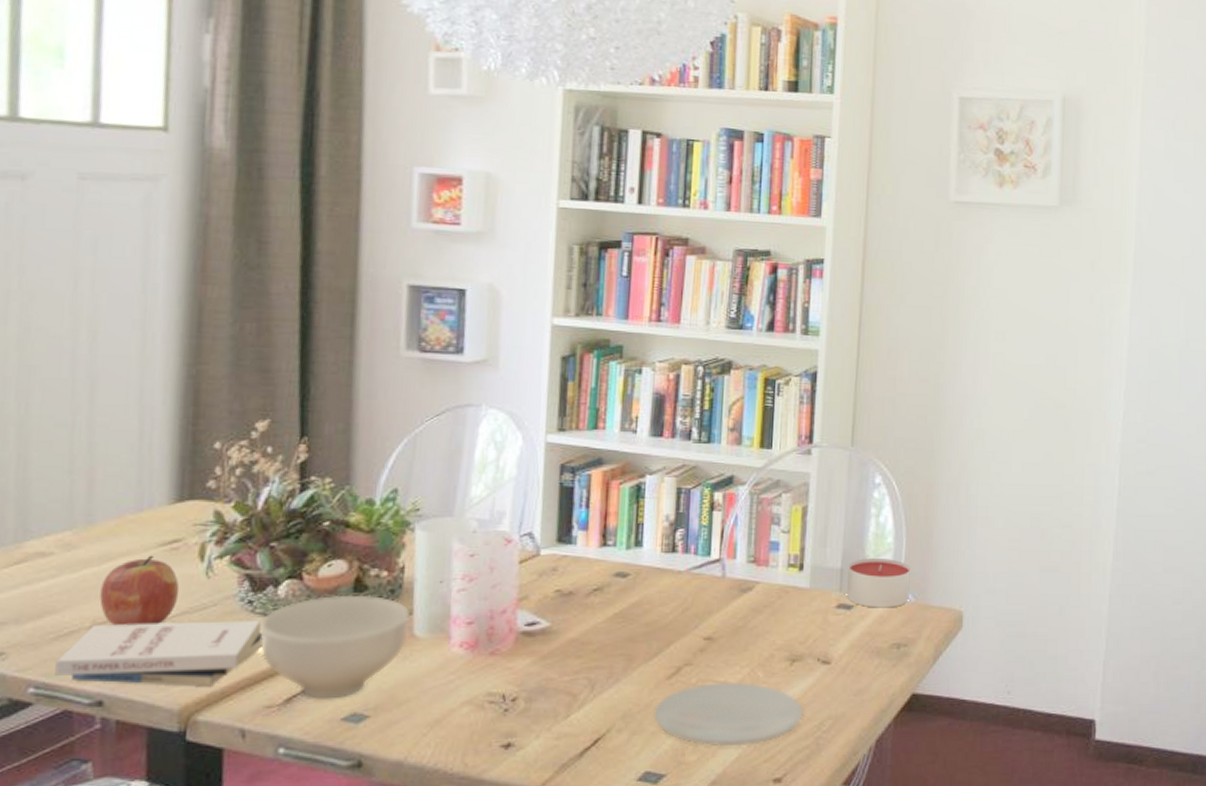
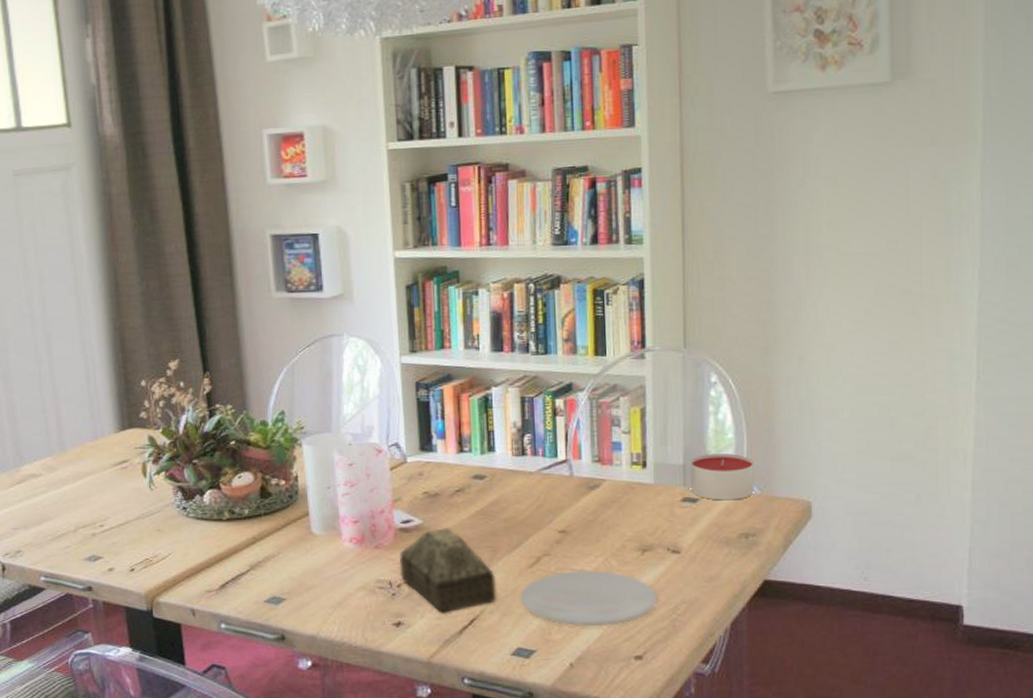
books: present [55,621,263,687] -> none [56,523,198,576]
apple: present [99,555,180,626] -> none [77,473,133,529]
bowl: present [260,594,411,699] -> none [194,500,307,586]
decorative box: none [516,632,628,732] -> present [399,528,496,613]

